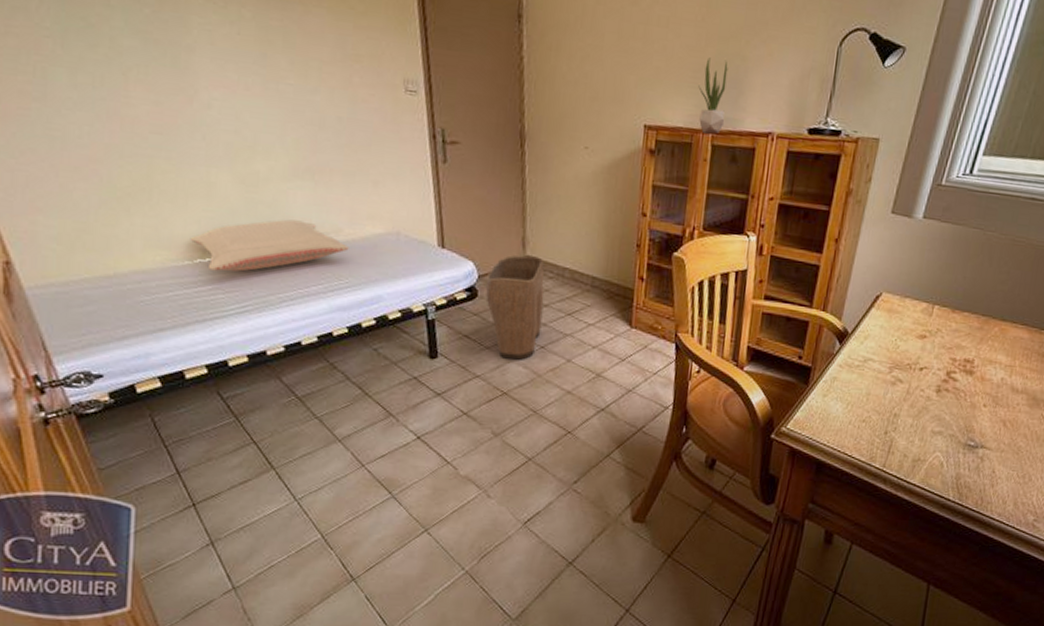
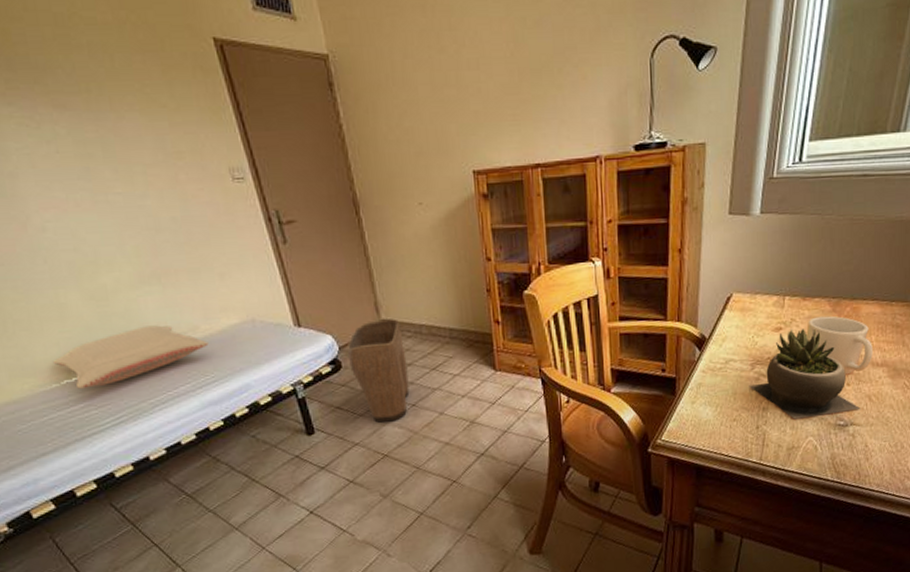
potted plant: present [698,57,728,135] -> none [519,91,552,168]
succulent plant: none [884,338,994,434] -> present [749,328,861,420]
mug: none [949,331,1016,396] -> present [806,315,874,375]

